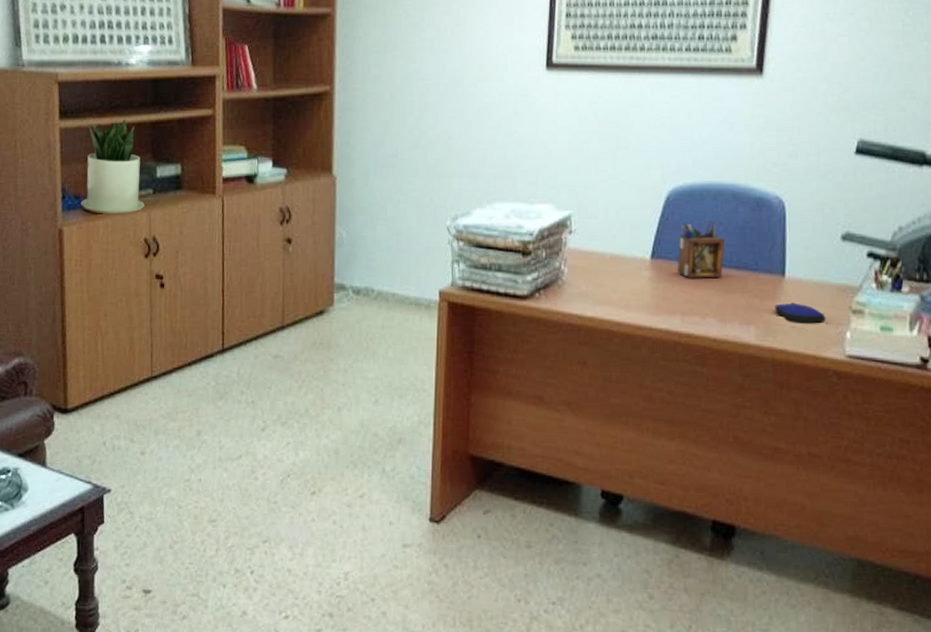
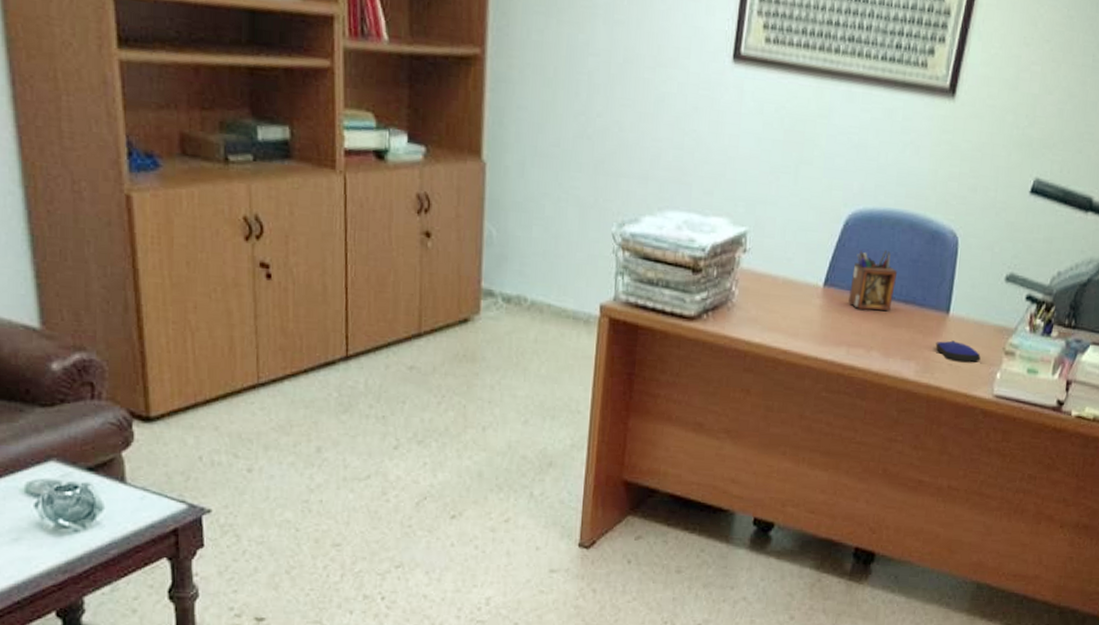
planter: present [80,119,145,215] -> none [153,58,242,184]

